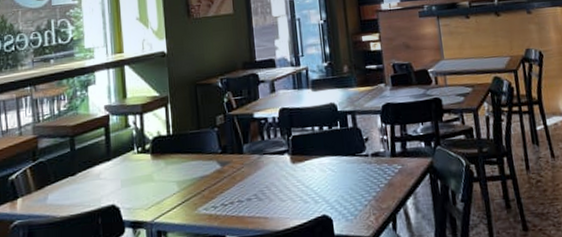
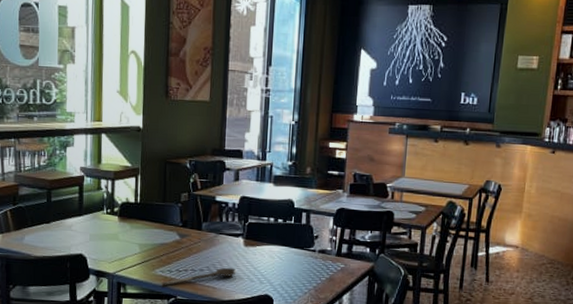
wooden spoon: none [207,190,289,227] -> present [161,267,238,286]

